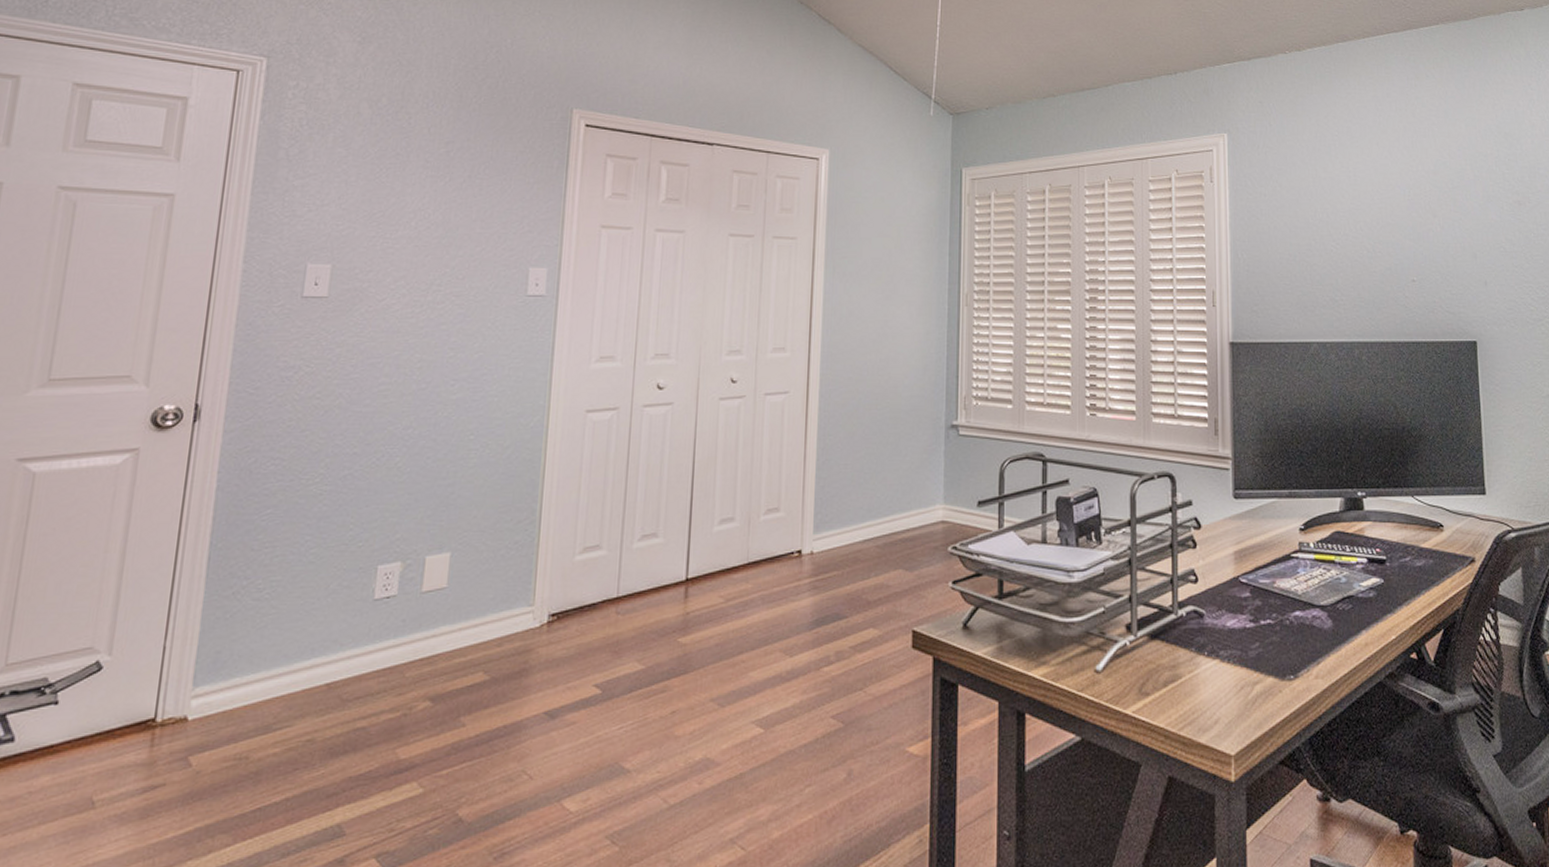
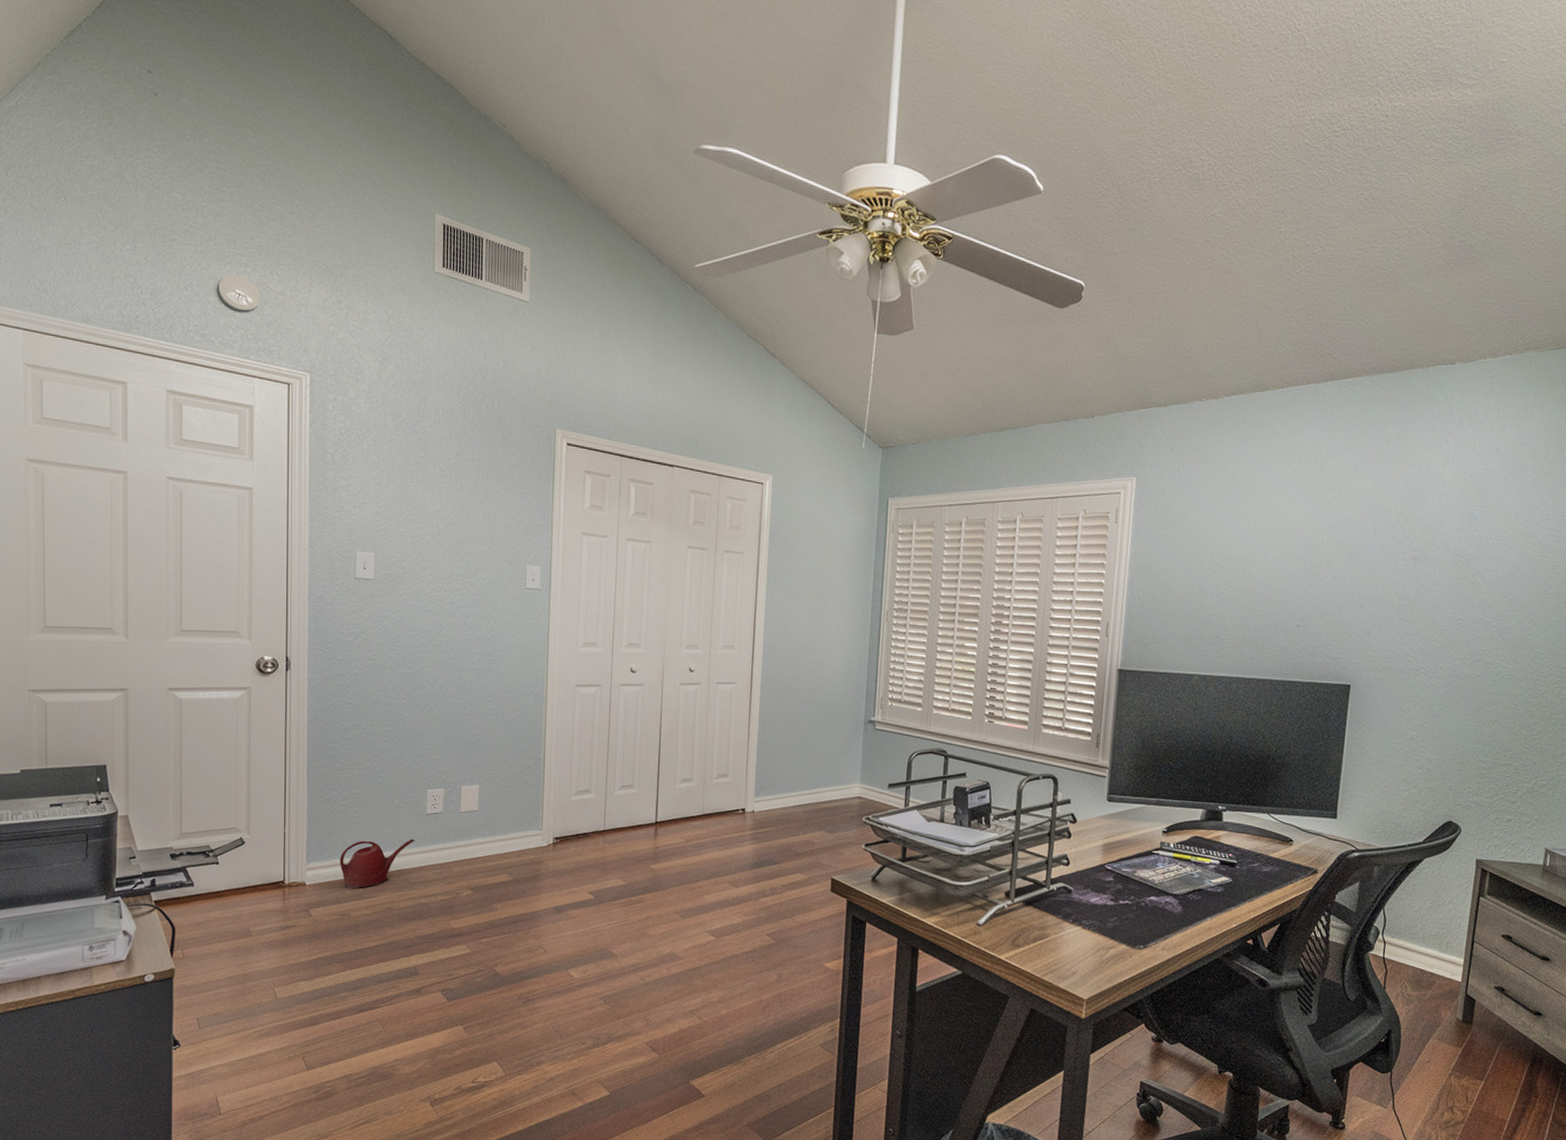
watering can: none [241,636,356,719] -> present [339,839,415,889]

